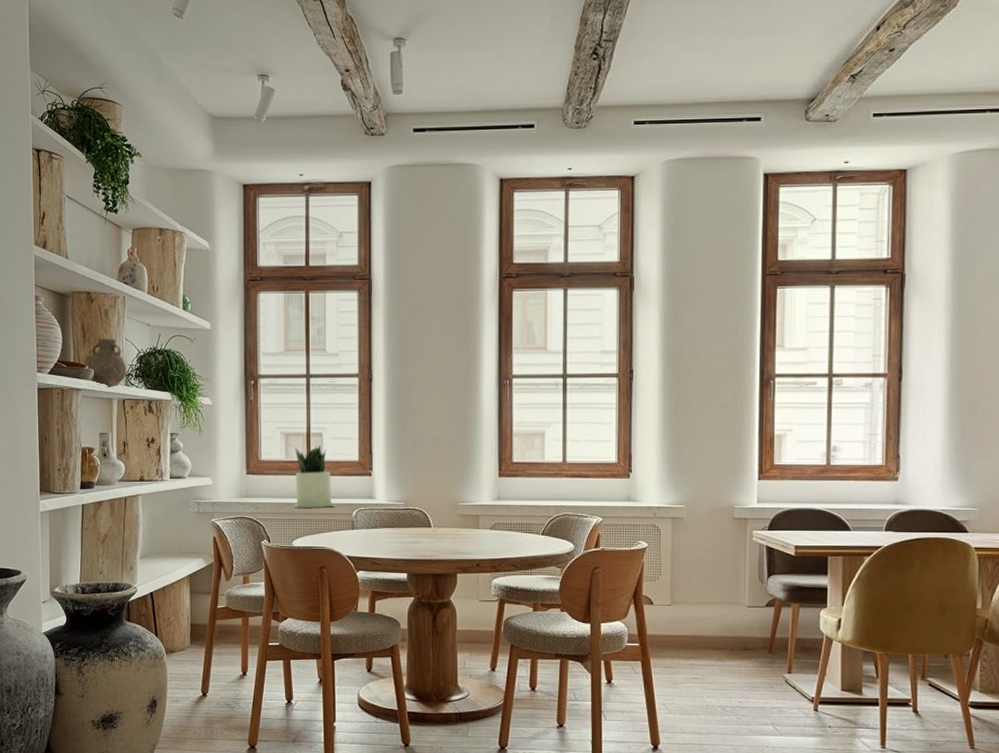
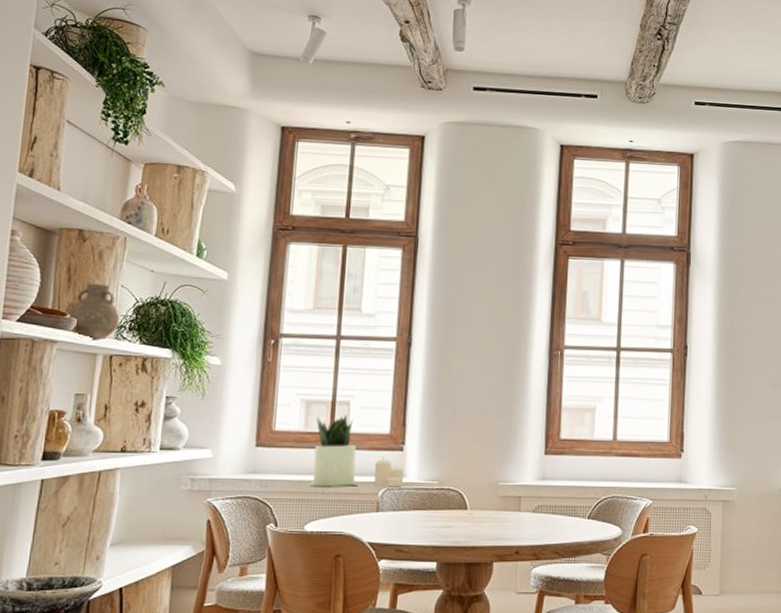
candle: none [347,481,374,508] -> present [374,457,404,487]

